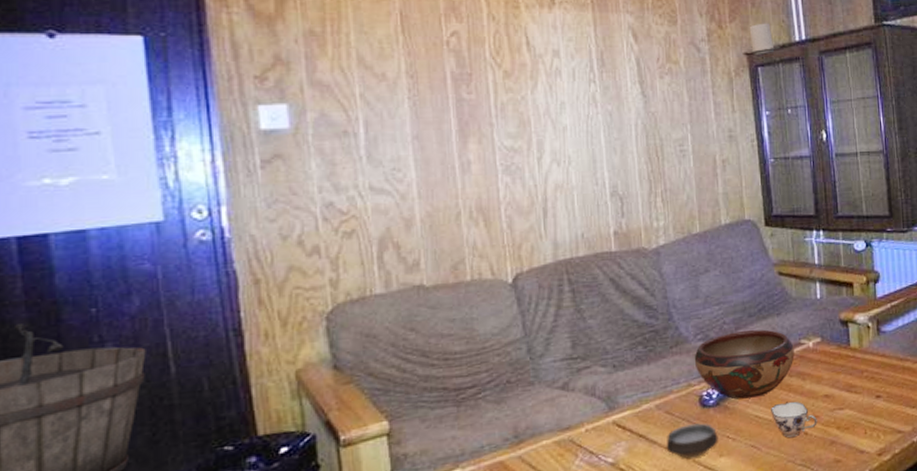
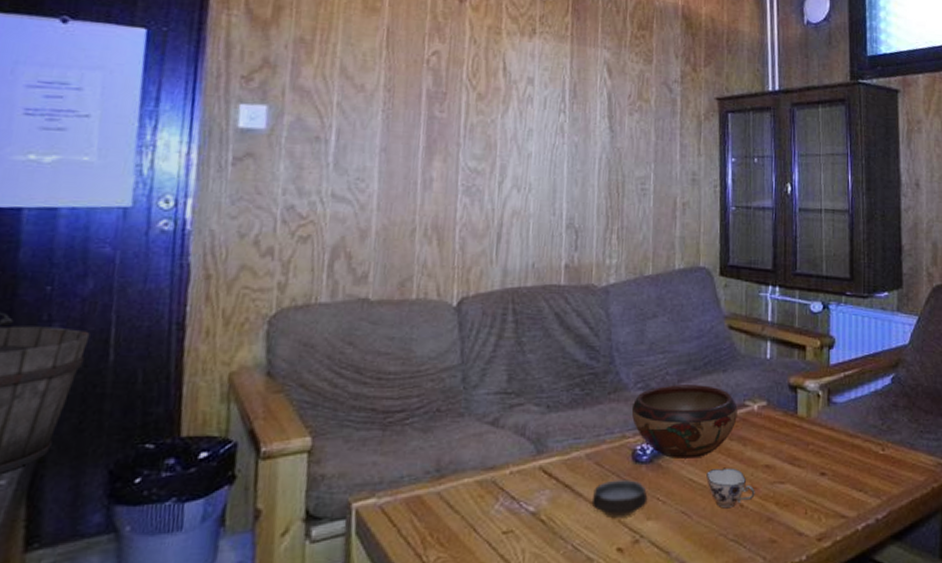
candle: present [746,23,781,56] -> none [718,70,753,102]

